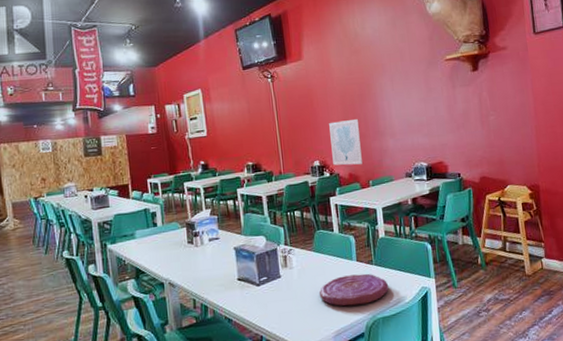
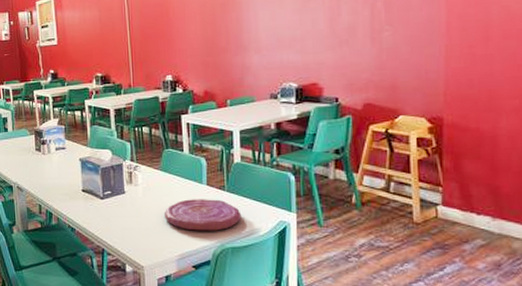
wall art: present [329,119,363,166] -> none [185,31,222,82]

